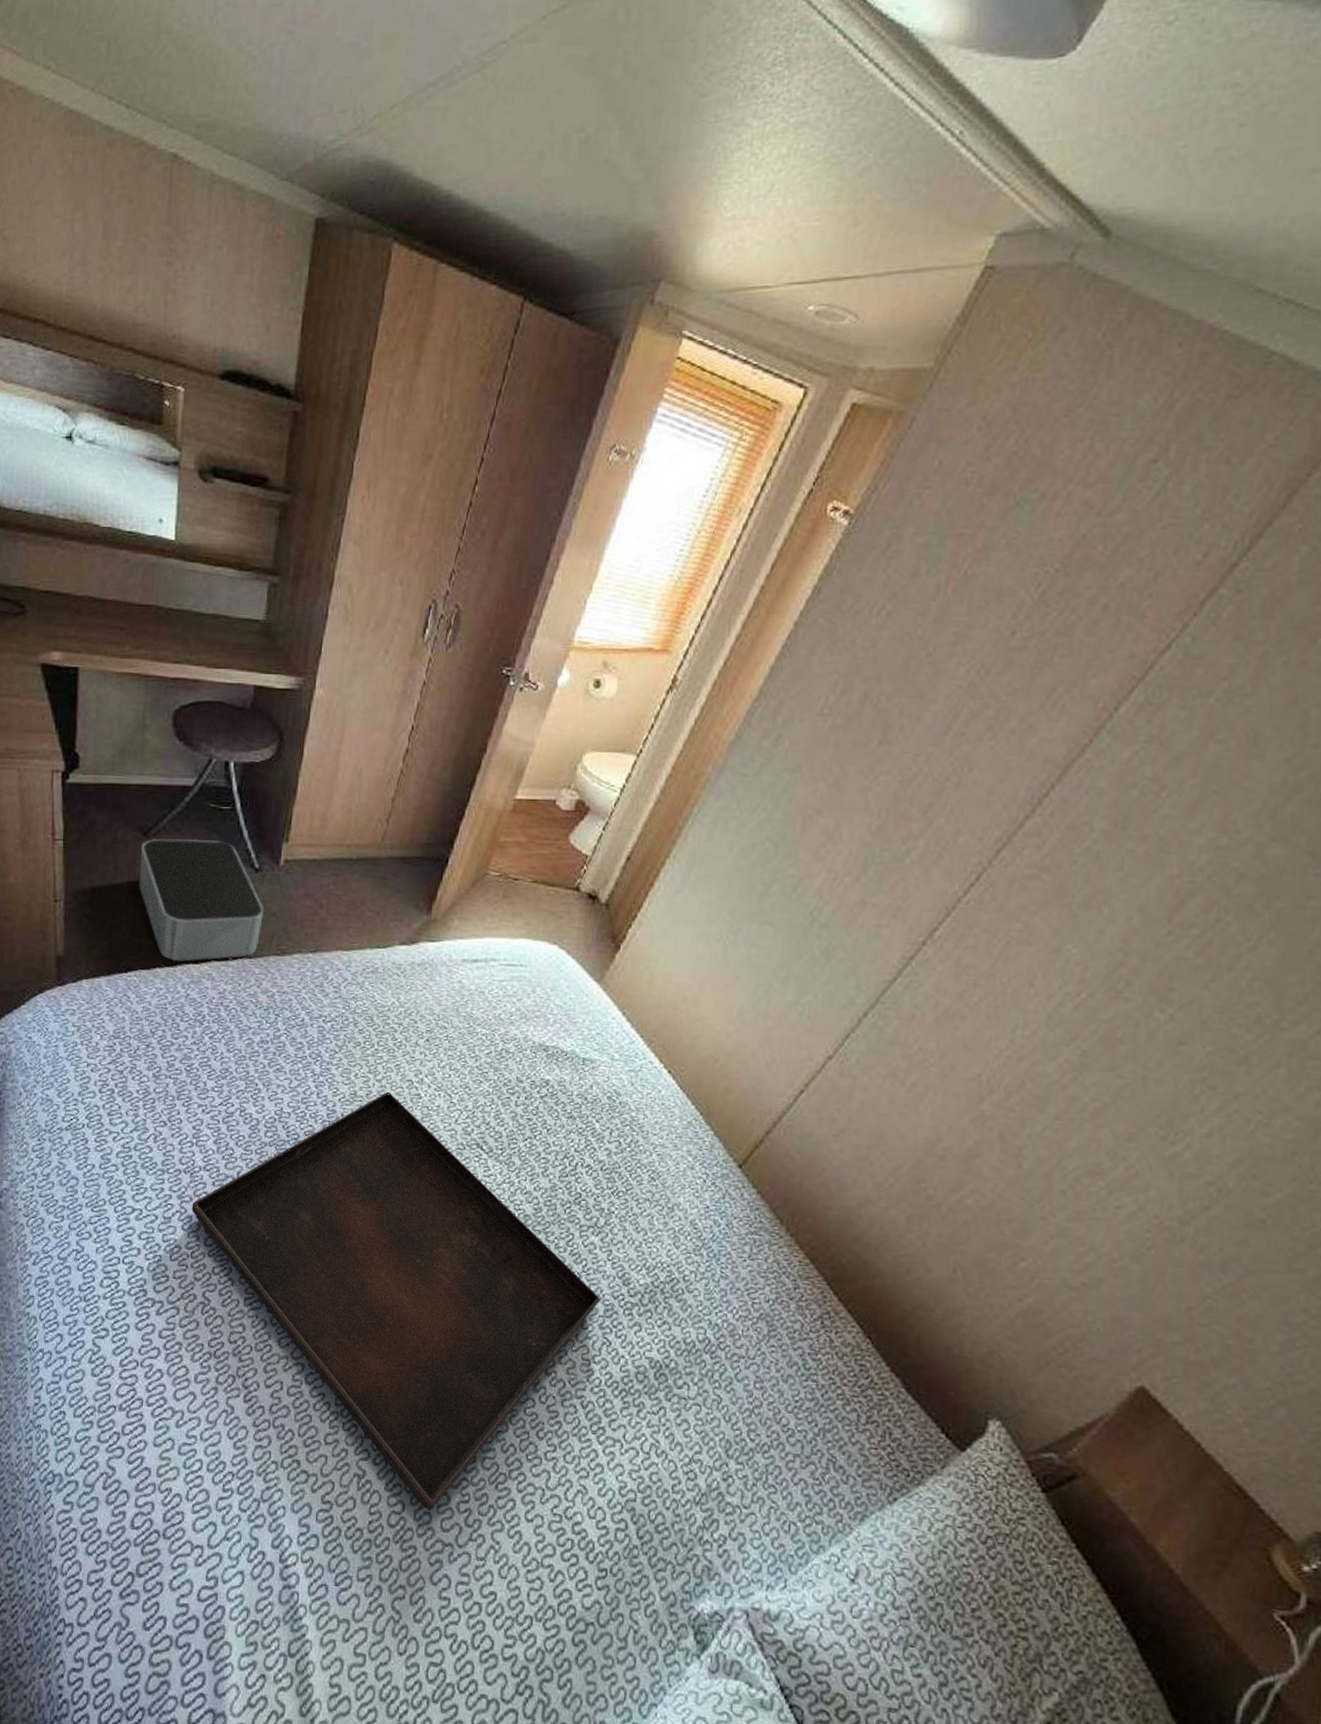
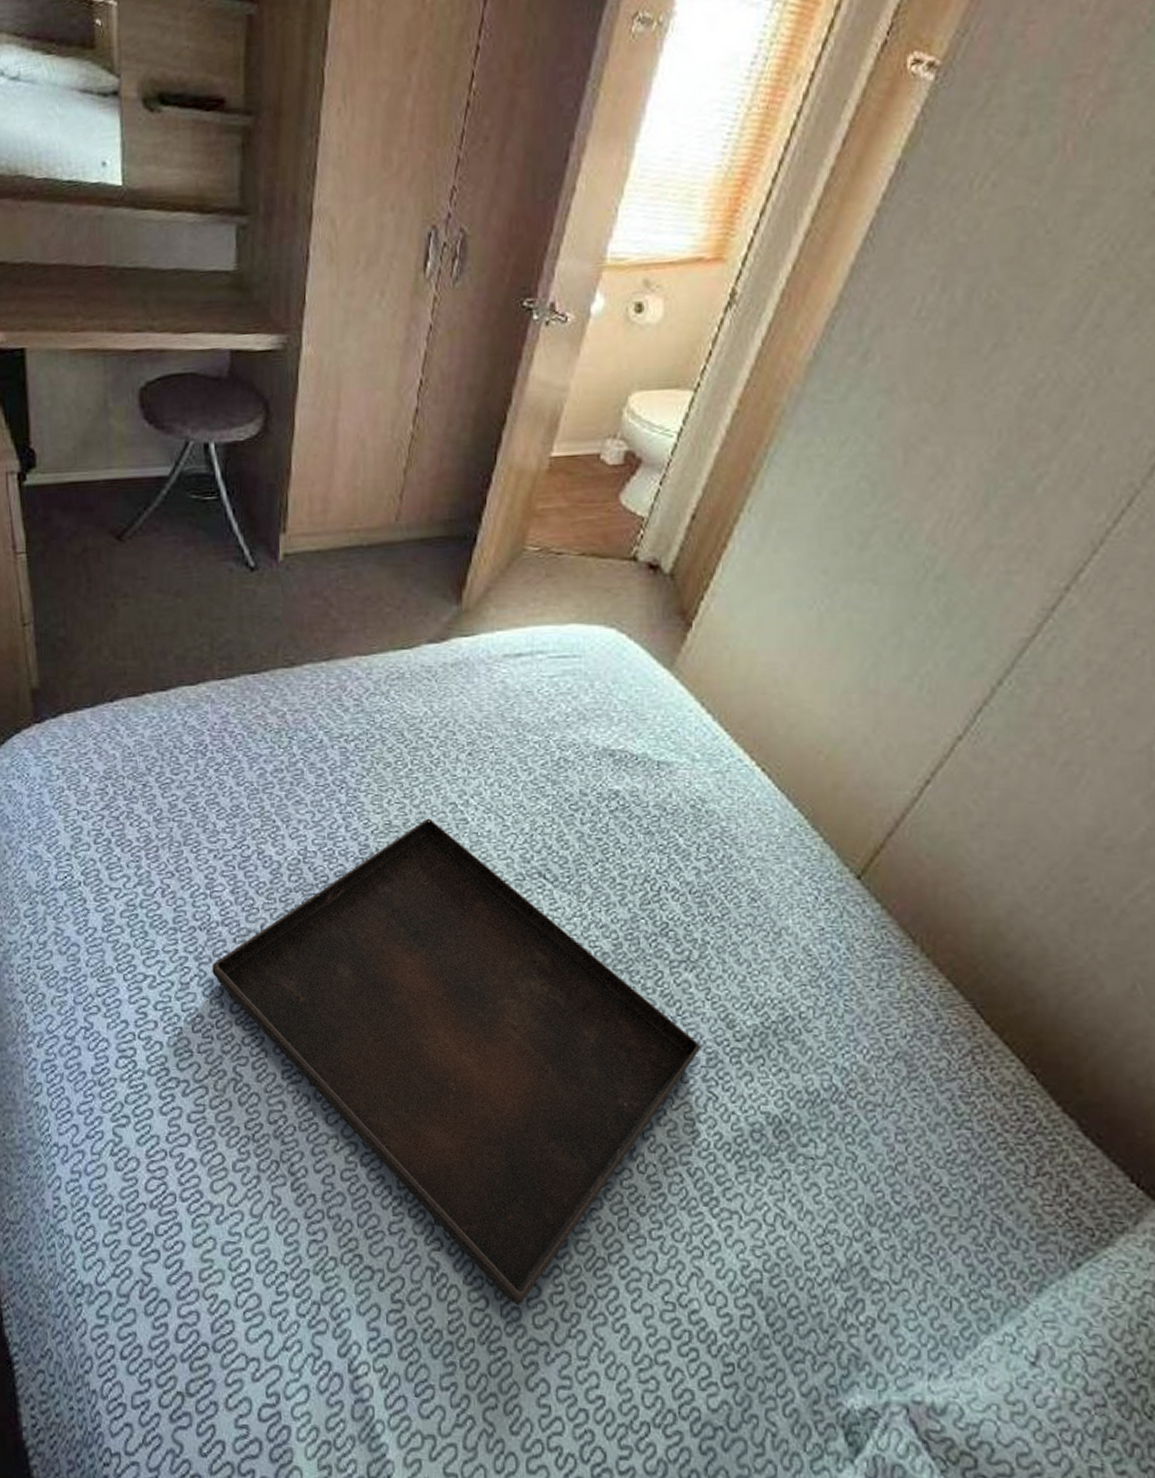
storage bin: present [139,838,263,962] -> none [115,538,264,685]

